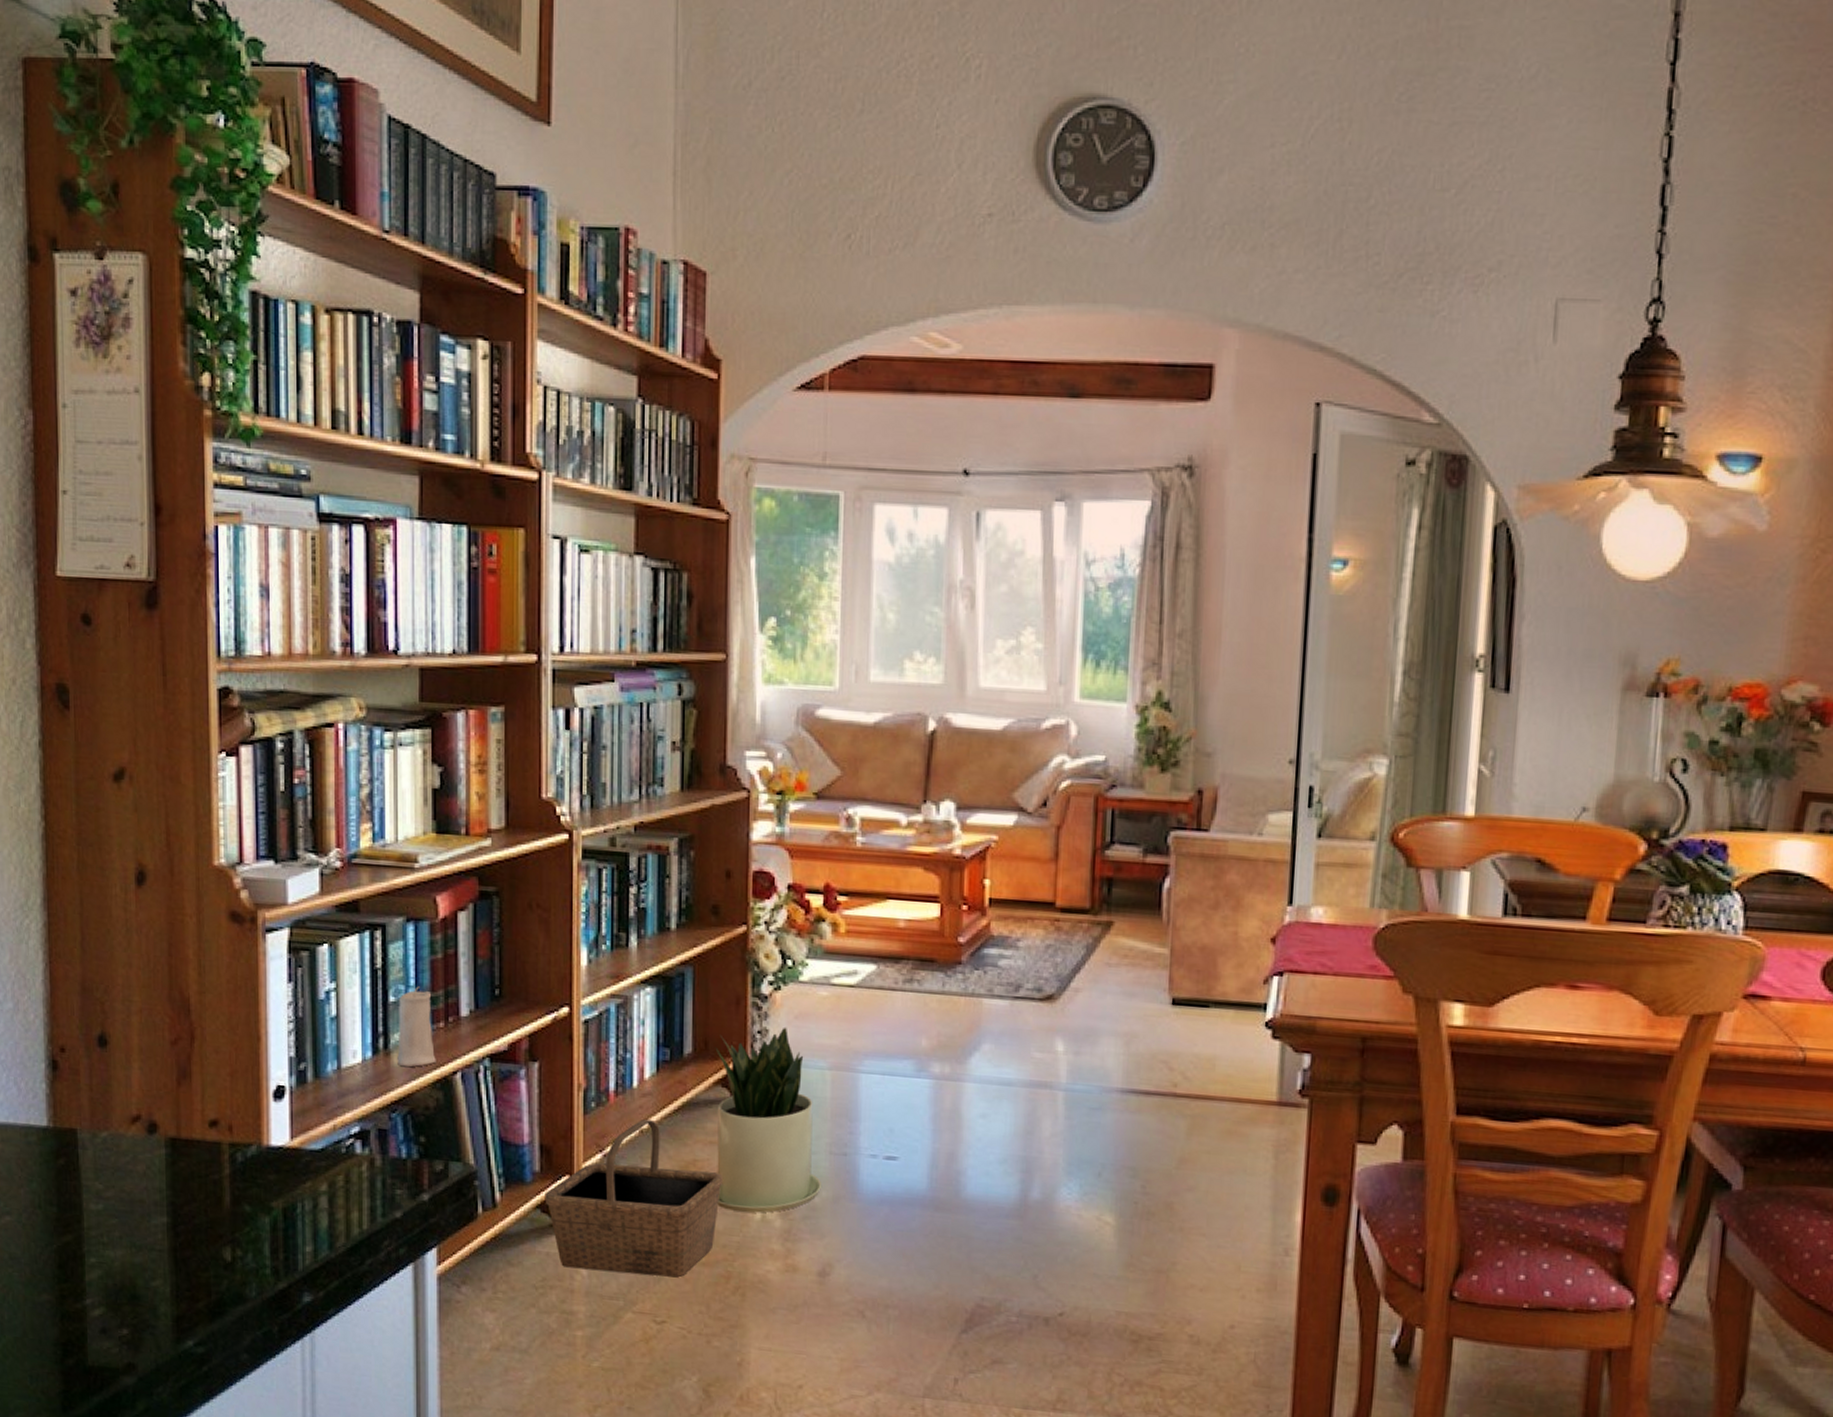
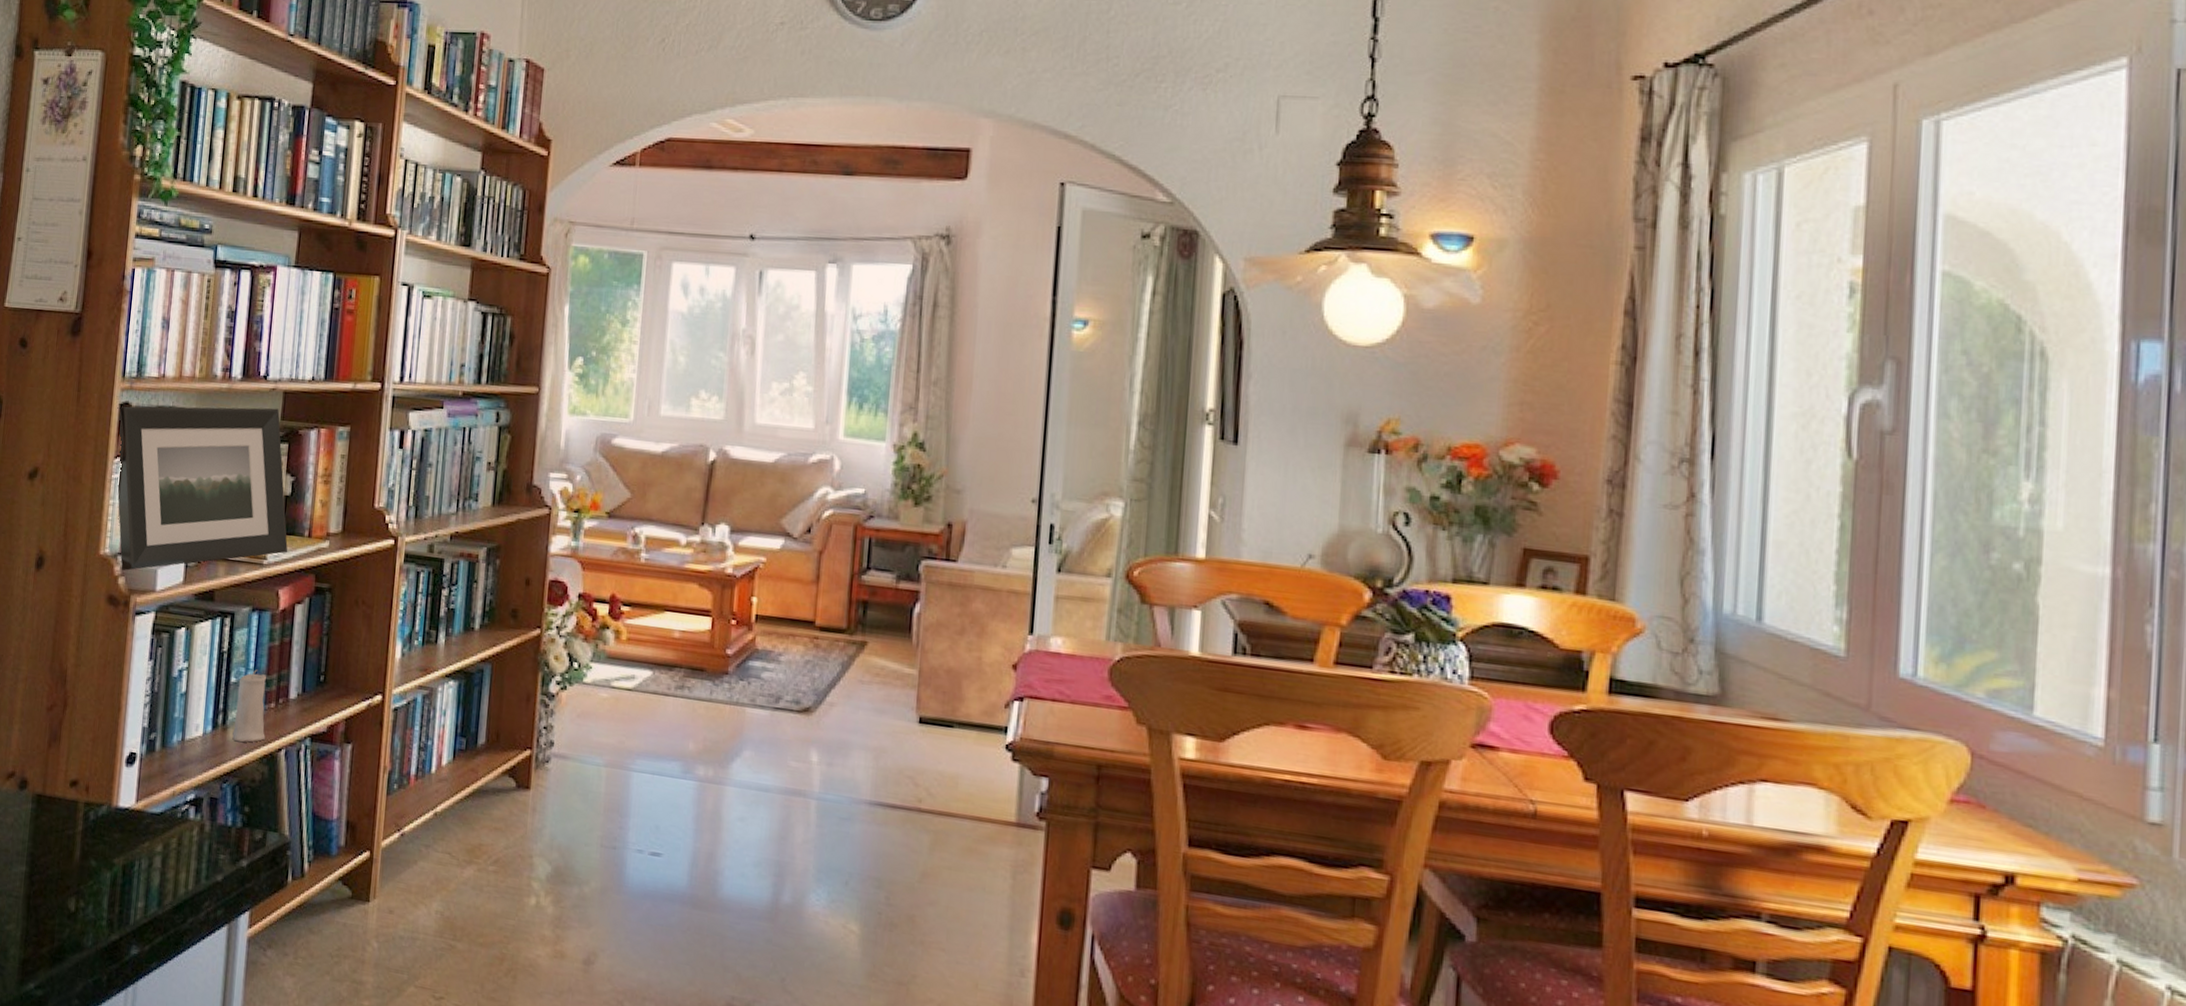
picture frame: none [215,687,443,883] -> present [117,406,288,571]
basket: present [545,1119,723,1278] -> none [346,803,504,956]
planter: present [715,1027,821,1213] -> none [497,724,592,899]

